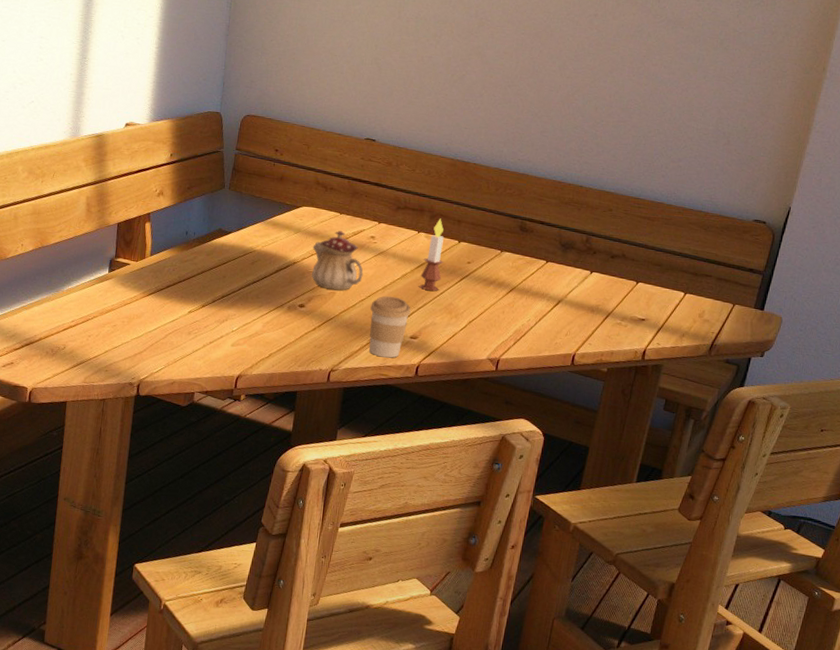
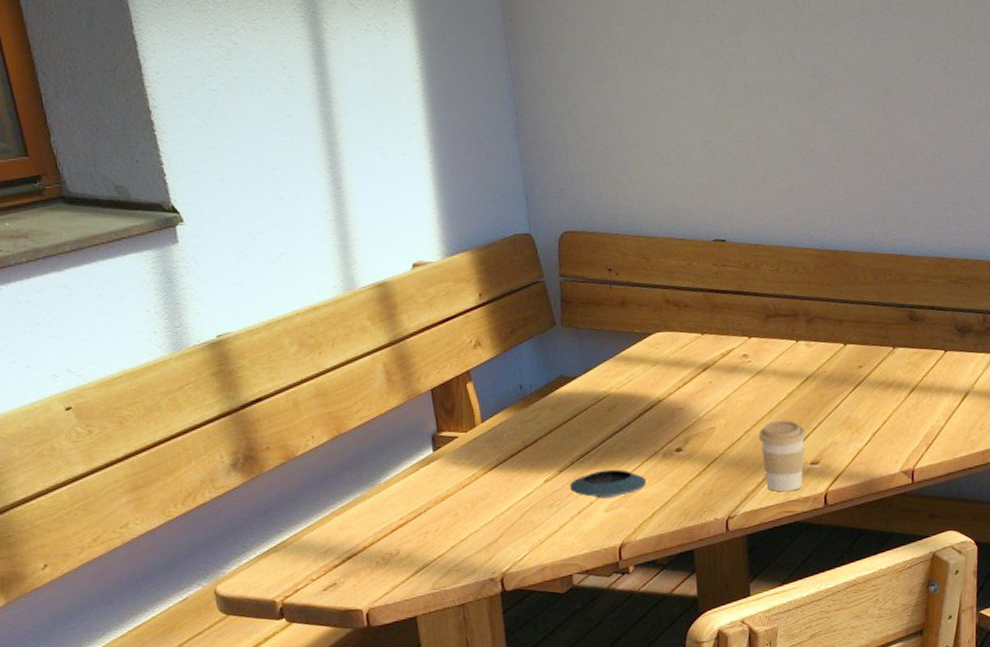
saucer: none [208,311,270,336] -> present [570,469,647,499]
teapot: present [312,230,363,290] -> none [677,353,743,425]
candle: present [419,218,444,291] -> none [808,321,833,406]

